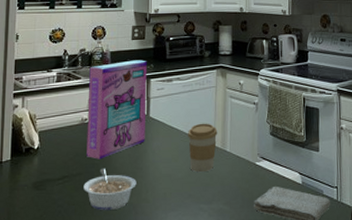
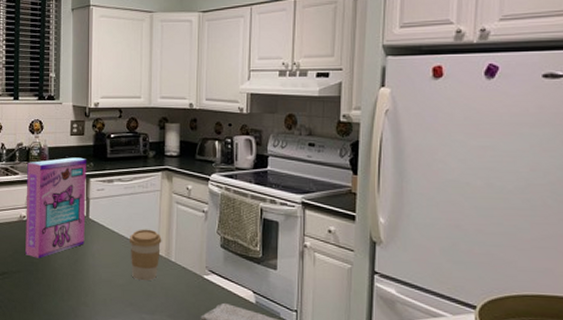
legume: present [83,168,137,211] -> none [23,267,76,311]

